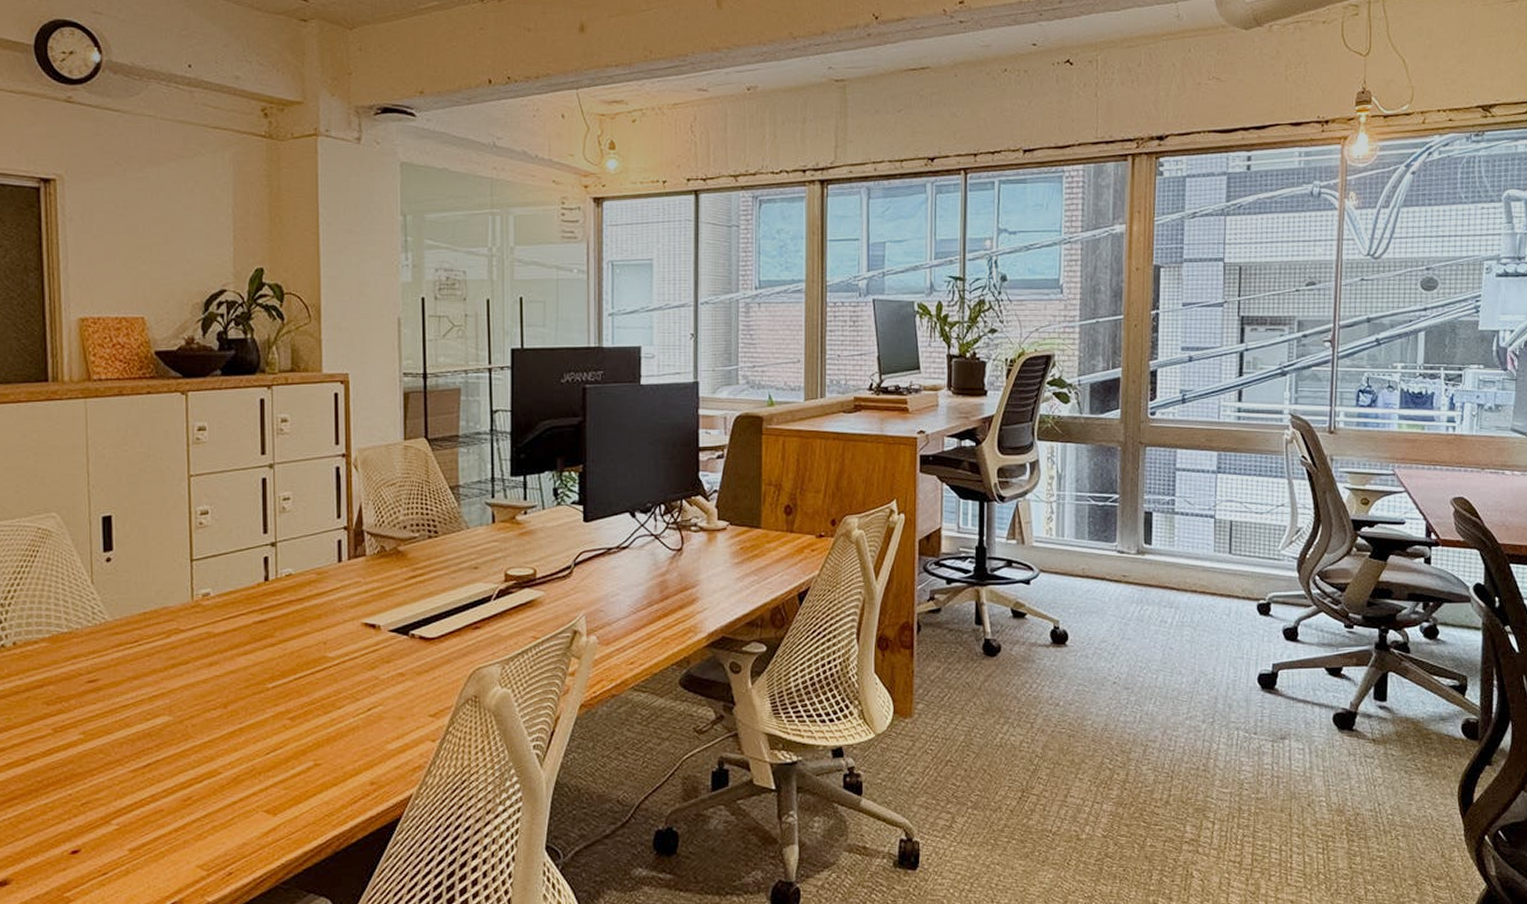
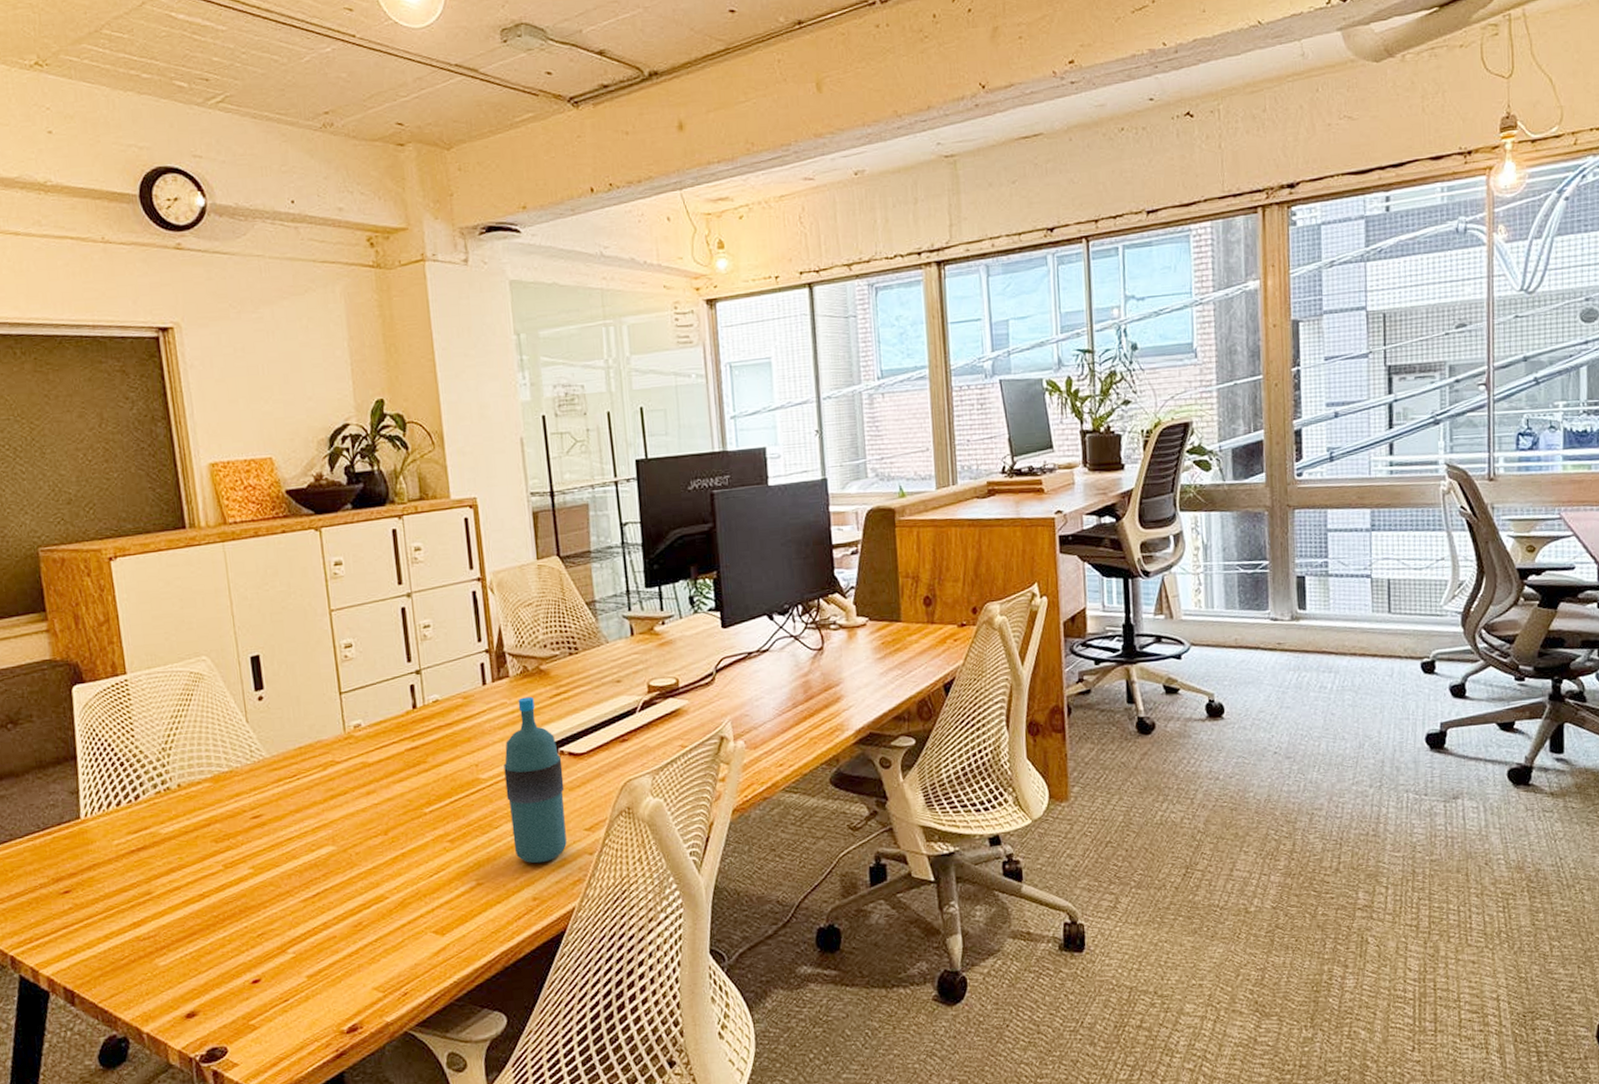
water bottle: none [352,577,412,747] -> present [503,696,567,864]

